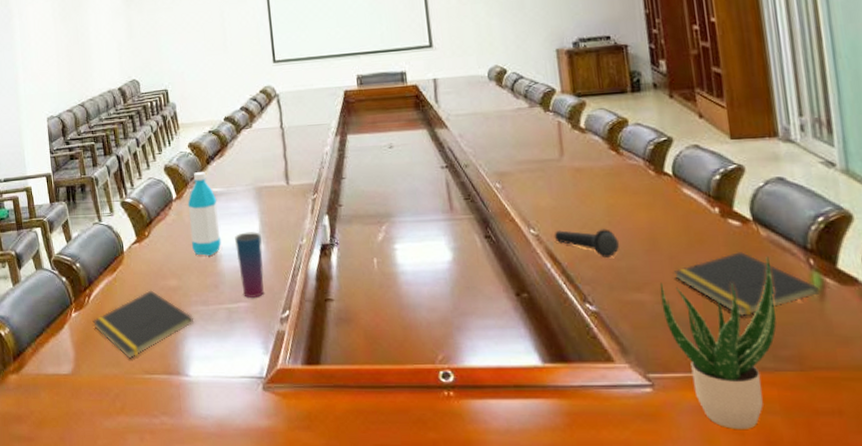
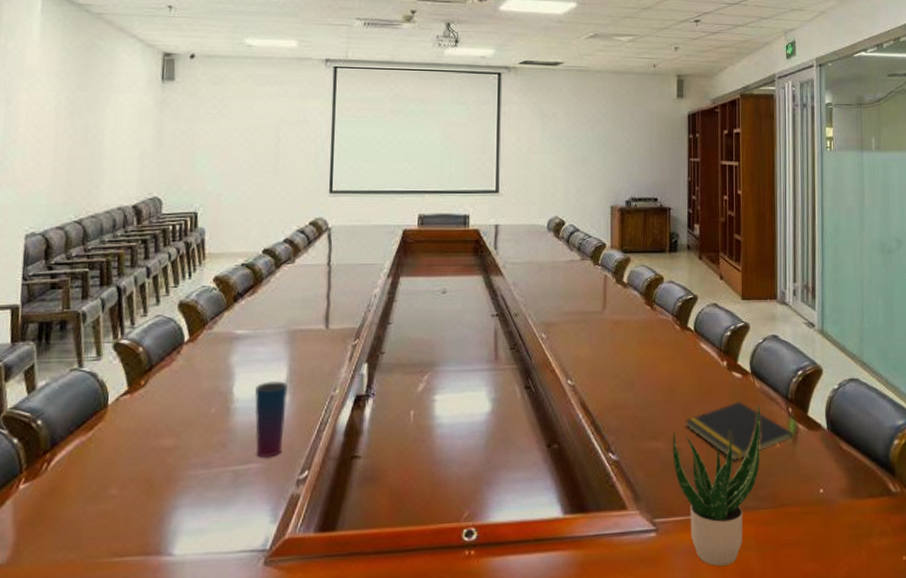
notepad: present [92,290,193,359] -> none [48,451,188,539]
water bottle: present [187,171,221,256] -> none [200,309,240,409]
microphone: present [554,229,620,257] -> none [588,380,644,408]

